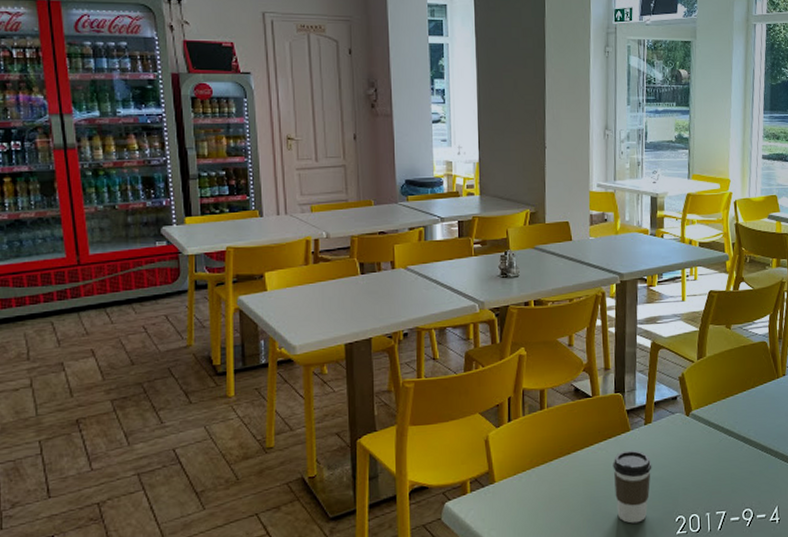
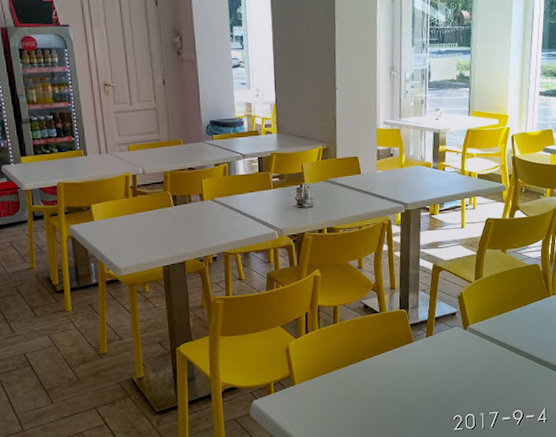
coffee cup: present [613,450,652,524] -> none [398,358,433,421]

